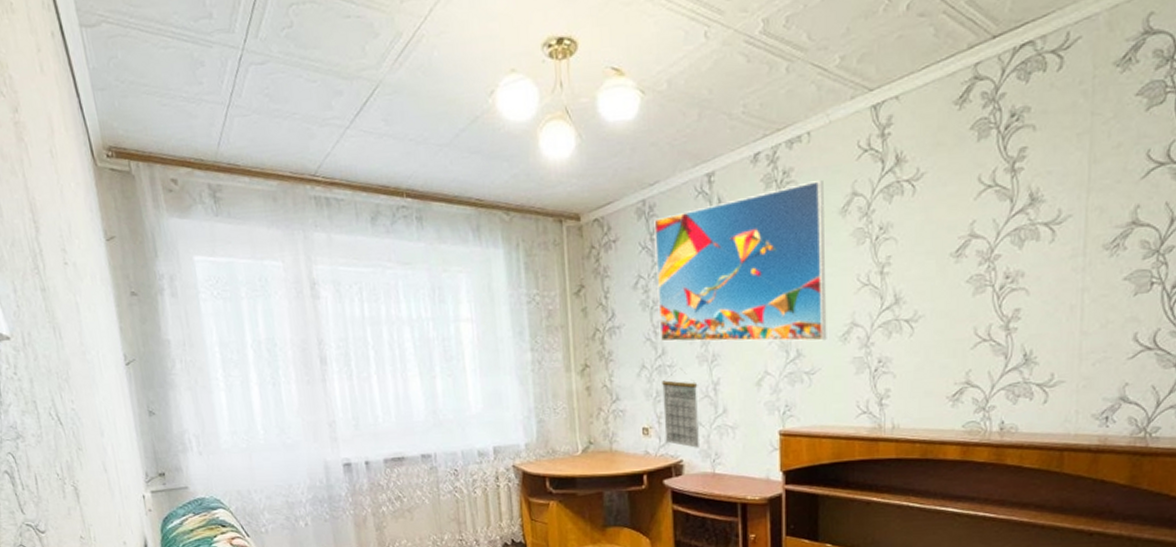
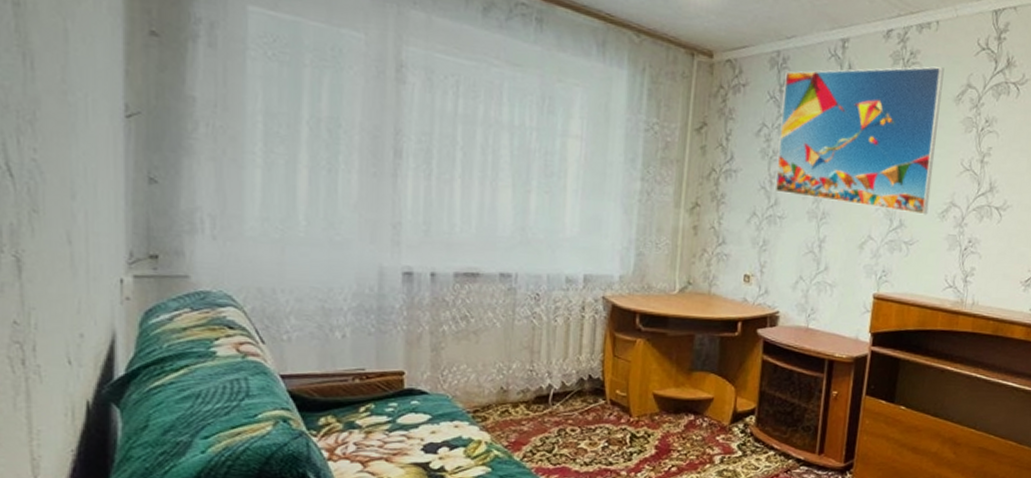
calendar: present [662,368,699,448] -> none [765,220,805,301]

